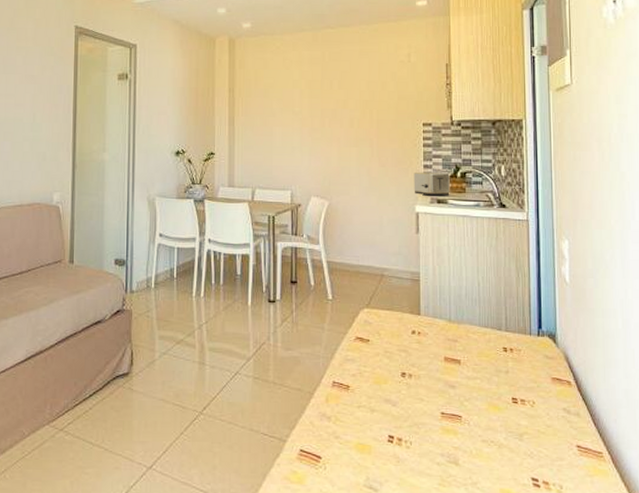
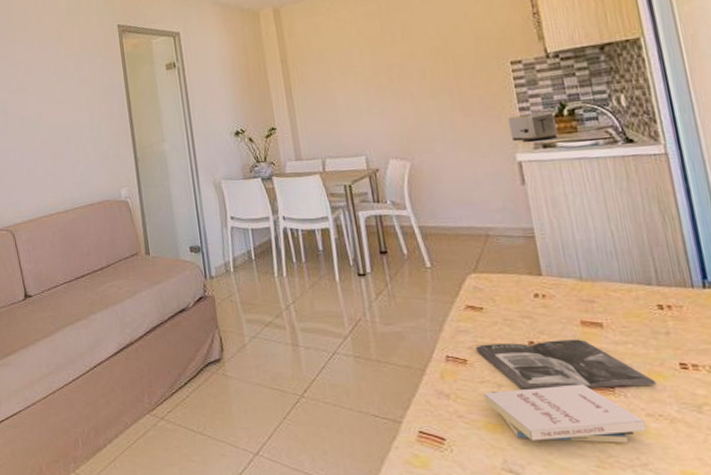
magazine: none [358,372,493,417] -> present [475,339,657,391]
books: none [359,412,480,465] -> present [483,384,647,443]

